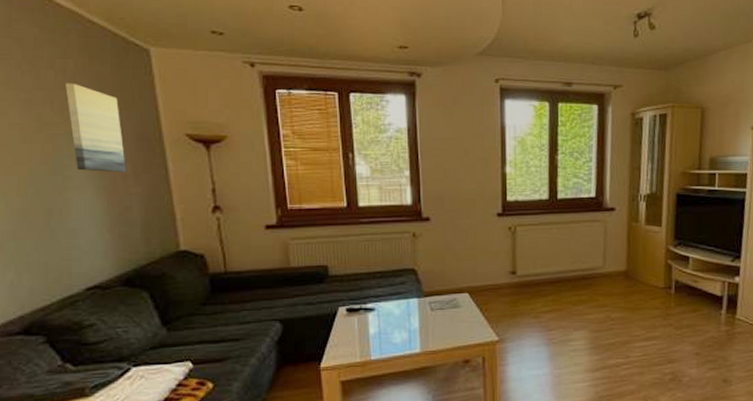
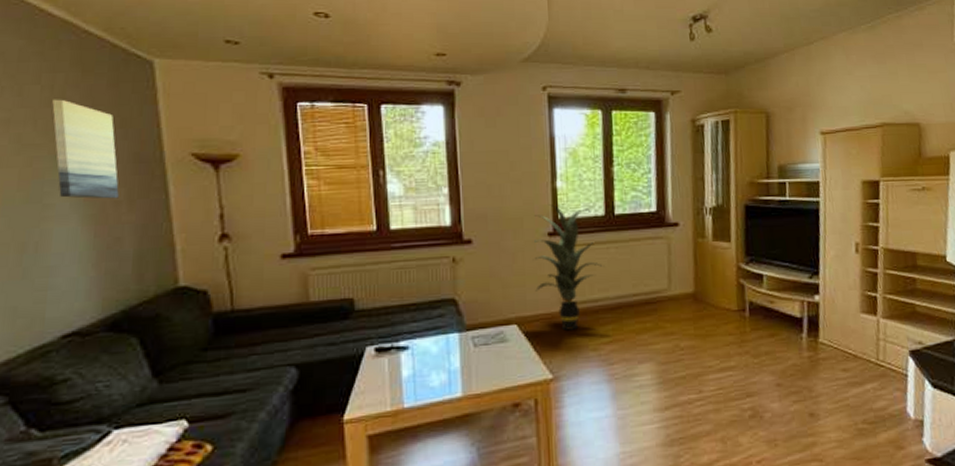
indoor plant: none [485,188,547,300] -> present [534,204,605,331]

